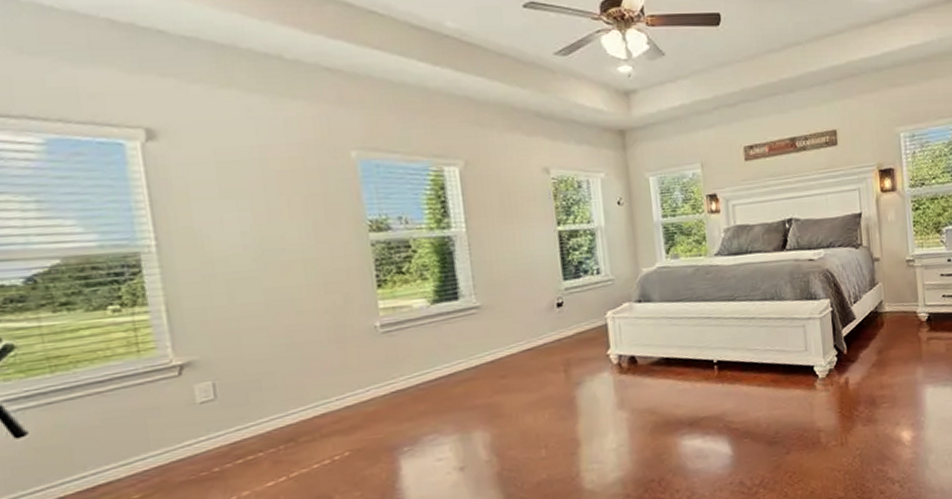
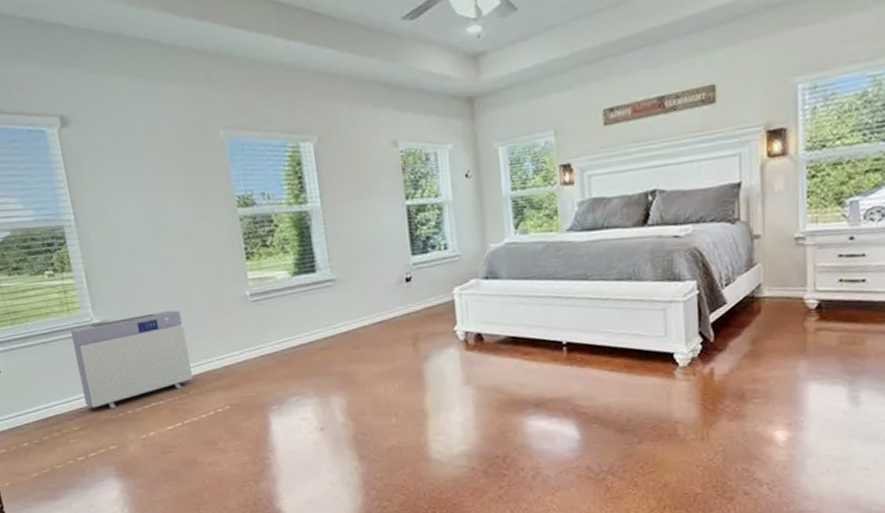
air purifier: none [138,345,305,469] -> present [70,310,194,409]

